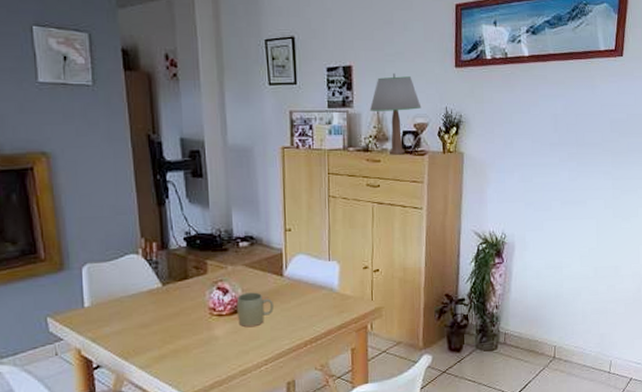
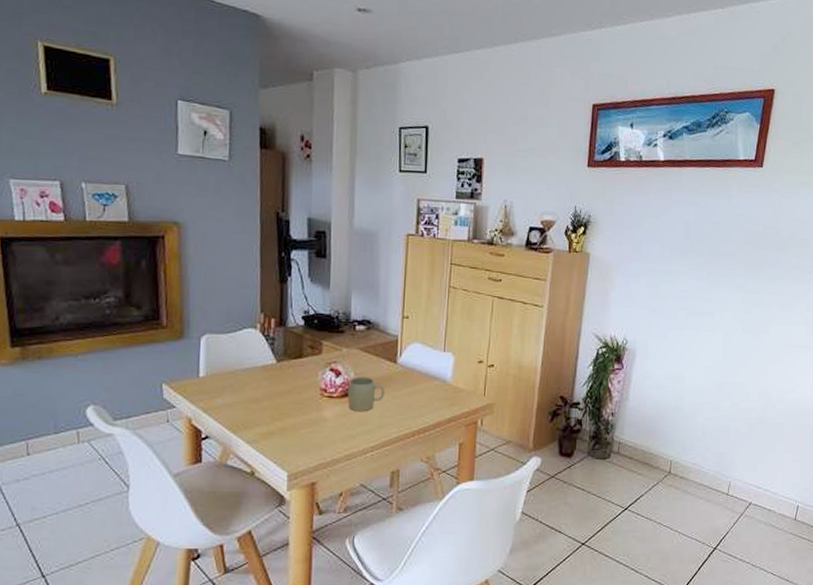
table lamp: present [369,74,422,155] -> none [497,169,550,251]

